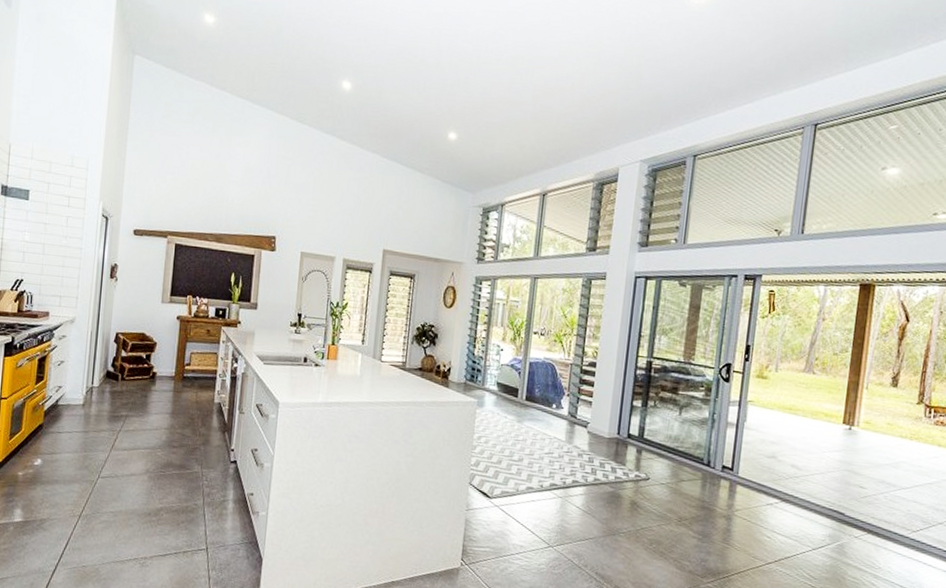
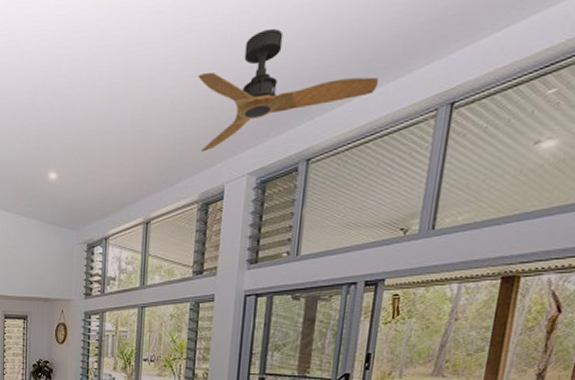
ceiling fan: none [598,34,756,135] -> present [198,28,379,152]

